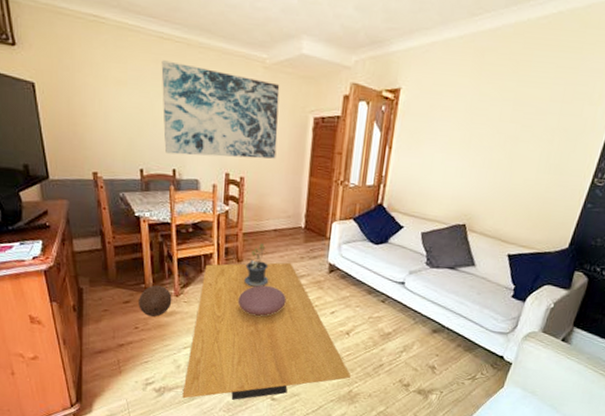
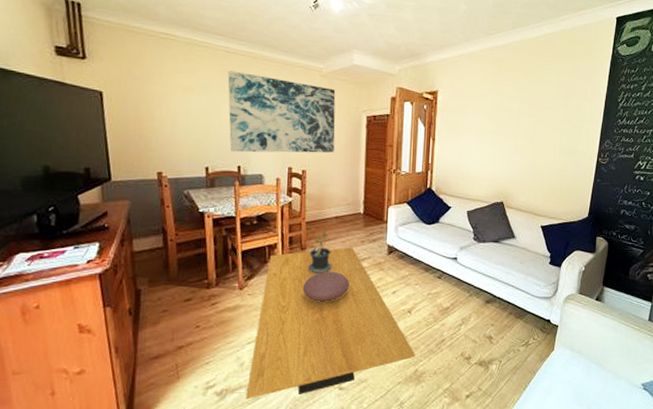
ball: present [139,285,172,317] -> none [200,280,236,312]

